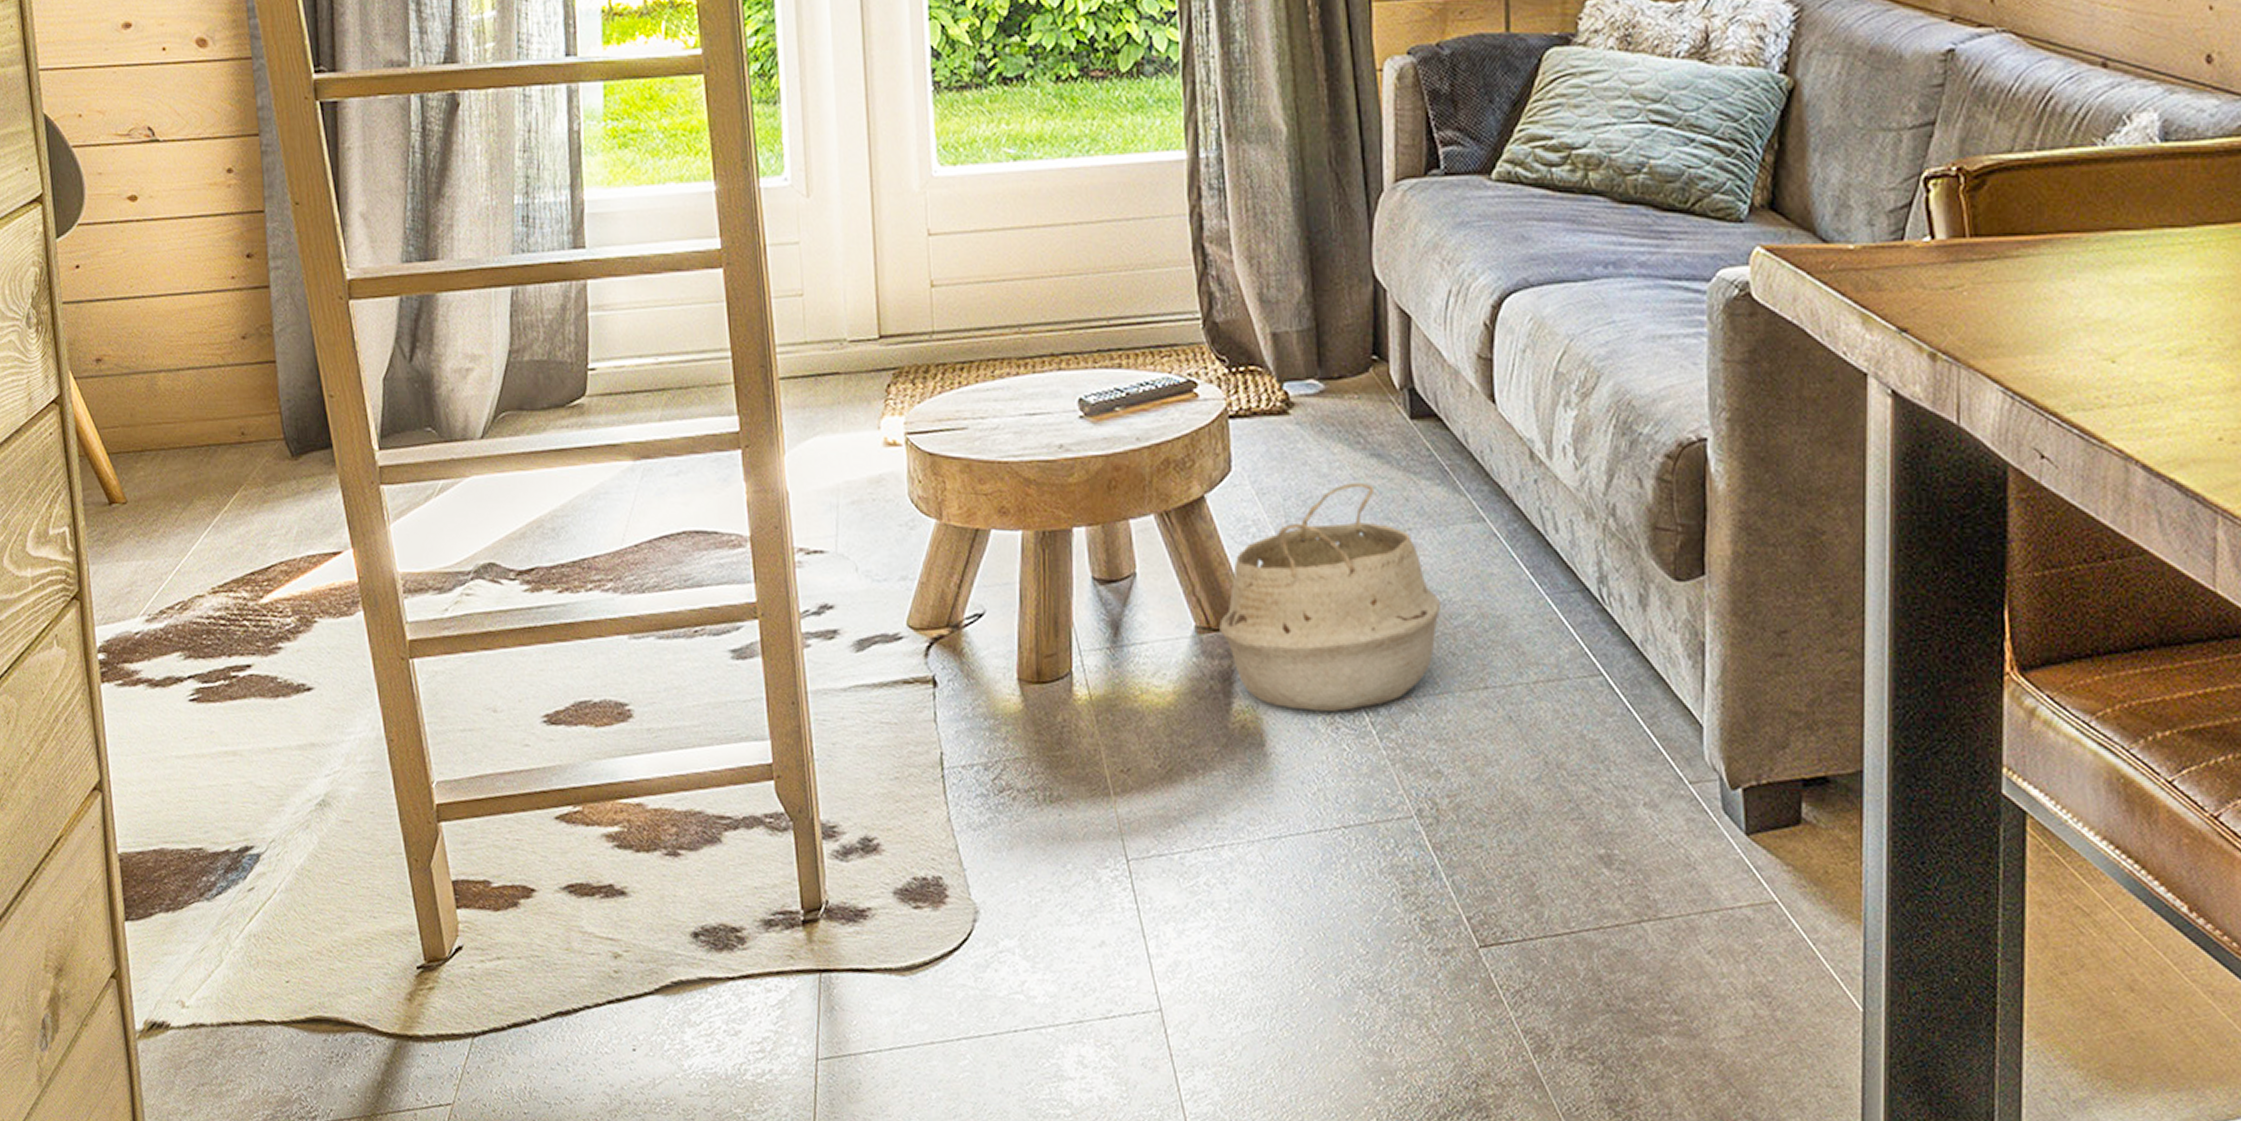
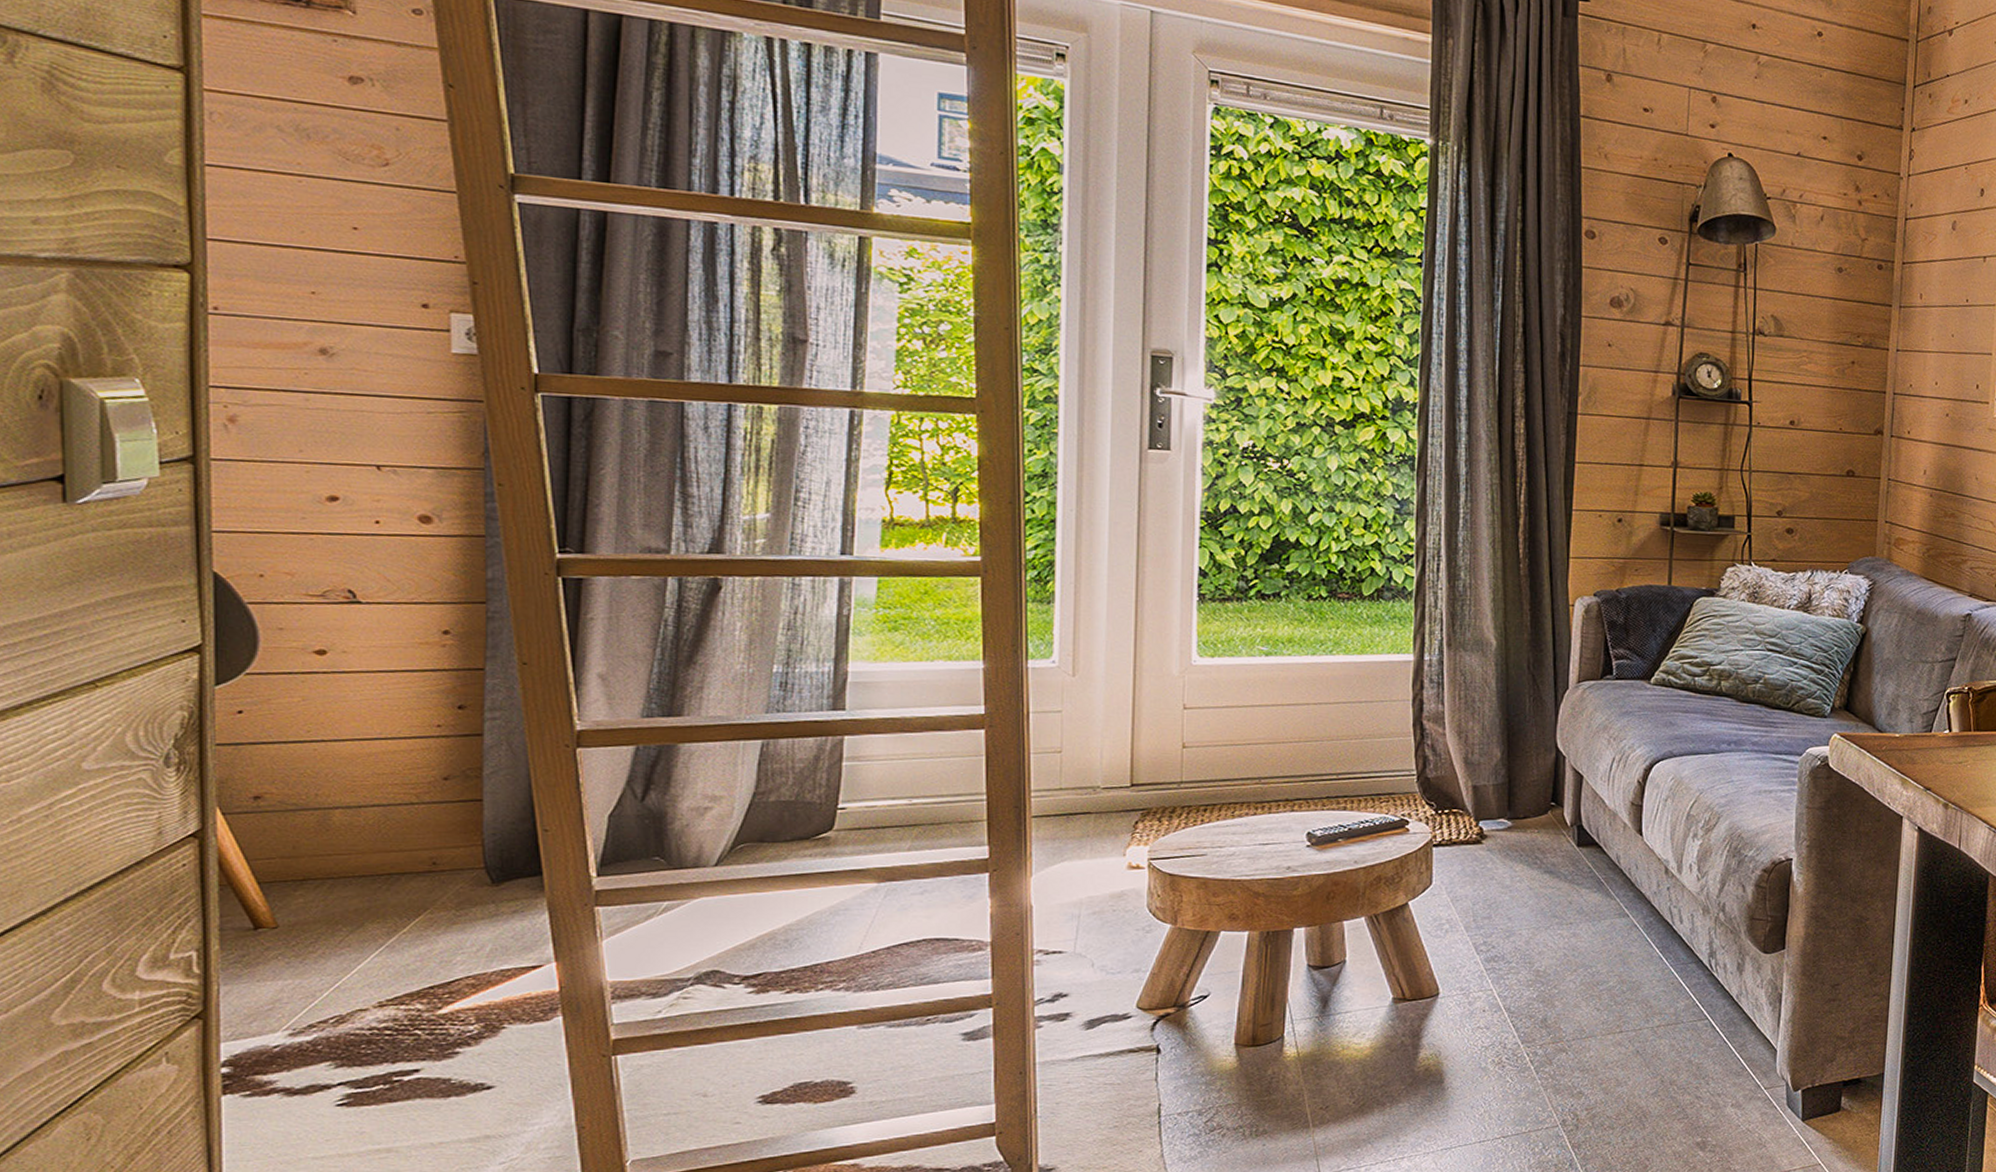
woven basket: present [1219,483,1442,712] -> none [1413,892,1592,1055]

